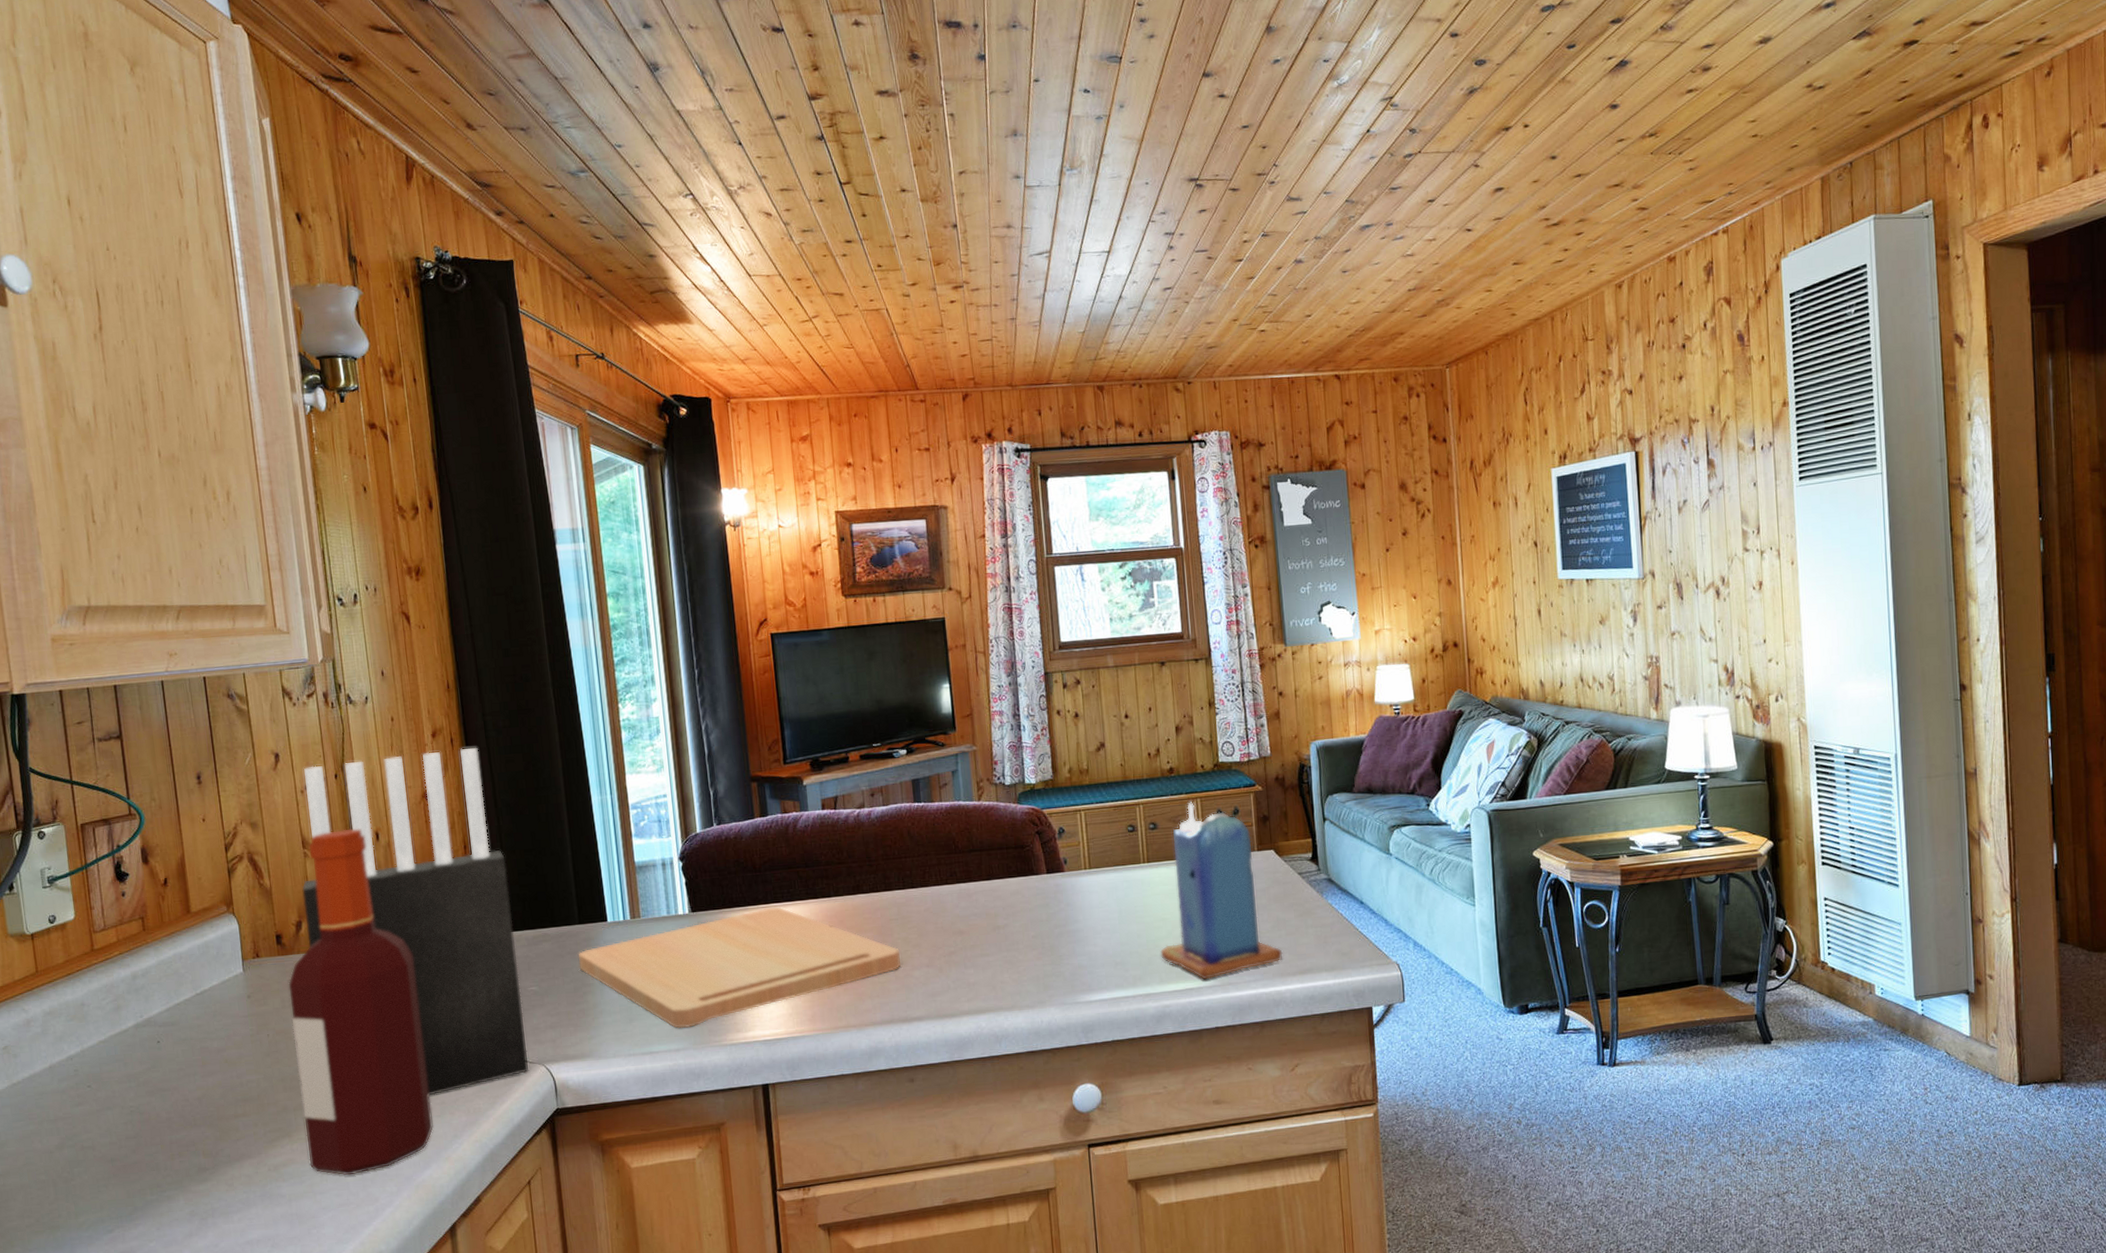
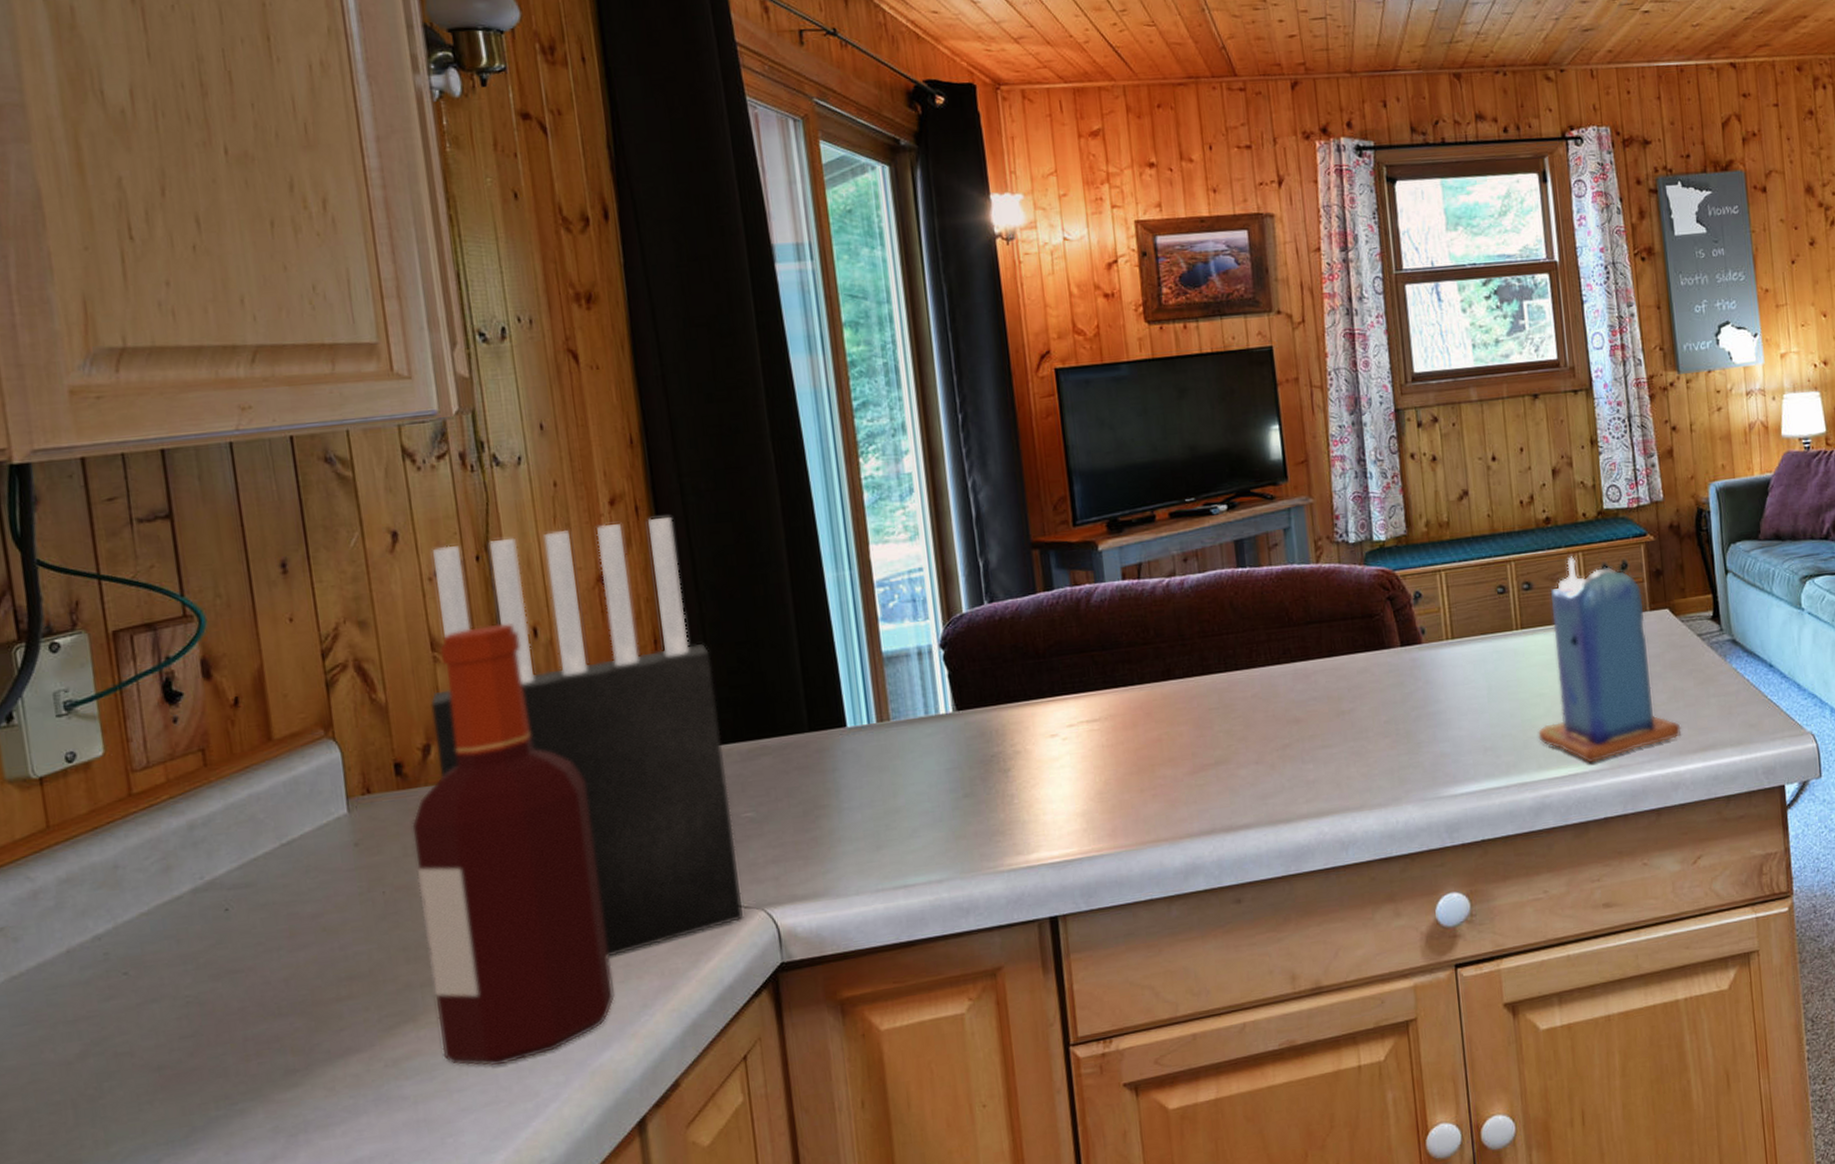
cutting board: present [578,906,901,1029] -> none [808,699,1223,855]

